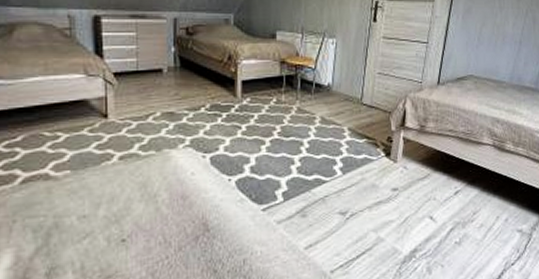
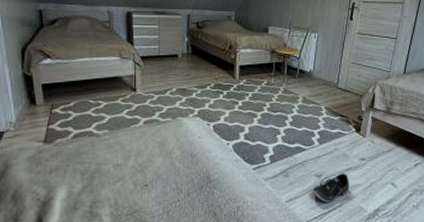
shoe: none [336,208,380,246] -> present [312,173,350,202]

